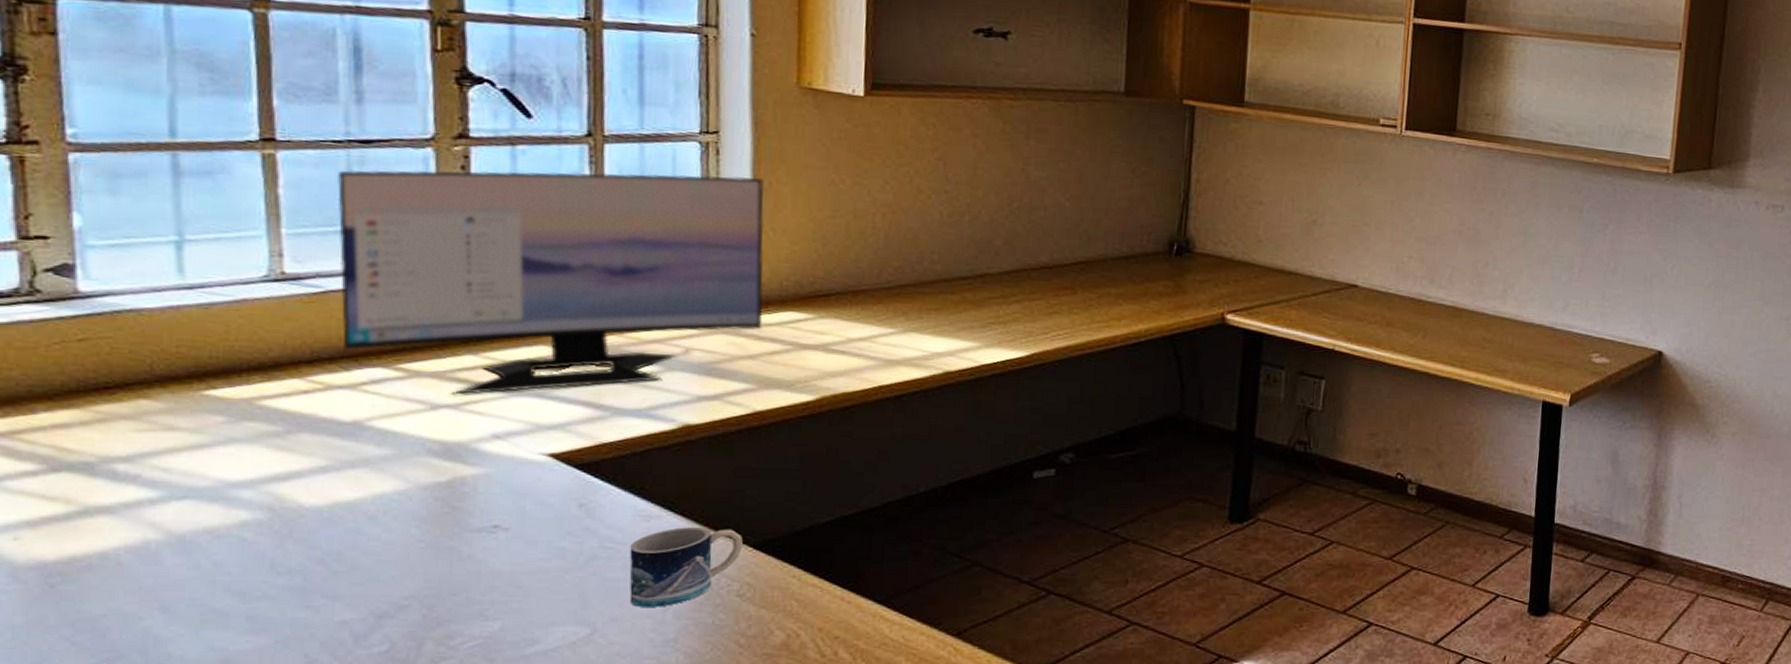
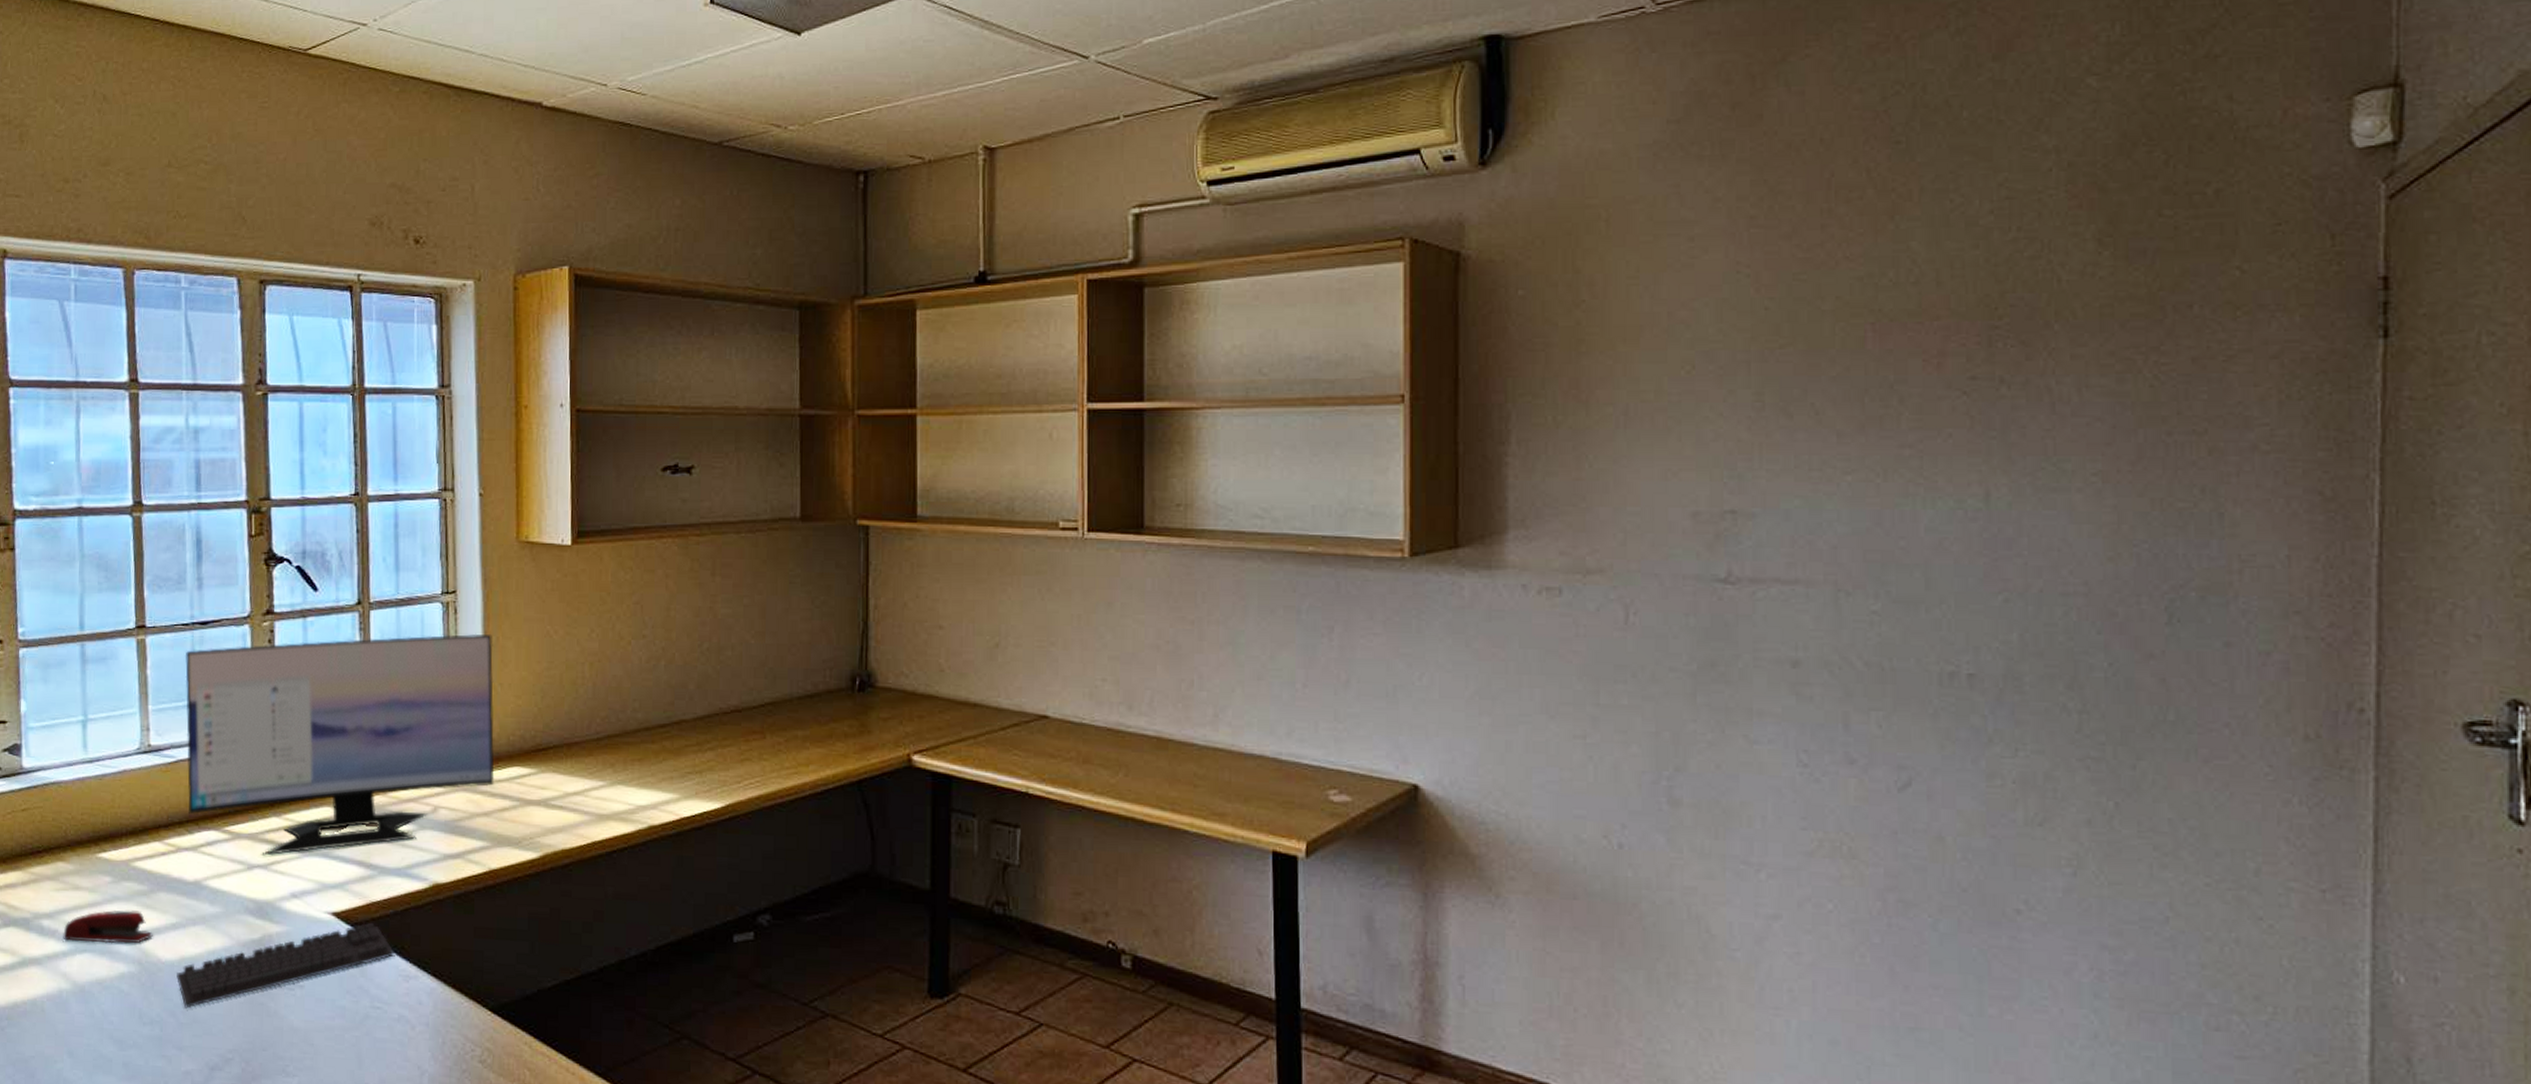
stapler: none [149,452,291,489] -> present [63,910,153,944]
keyboard: none [327,463,631,556] -> present [176,922,394,1009]
mug: present [629,527,743,607] -> none [394,988,483,1071]

